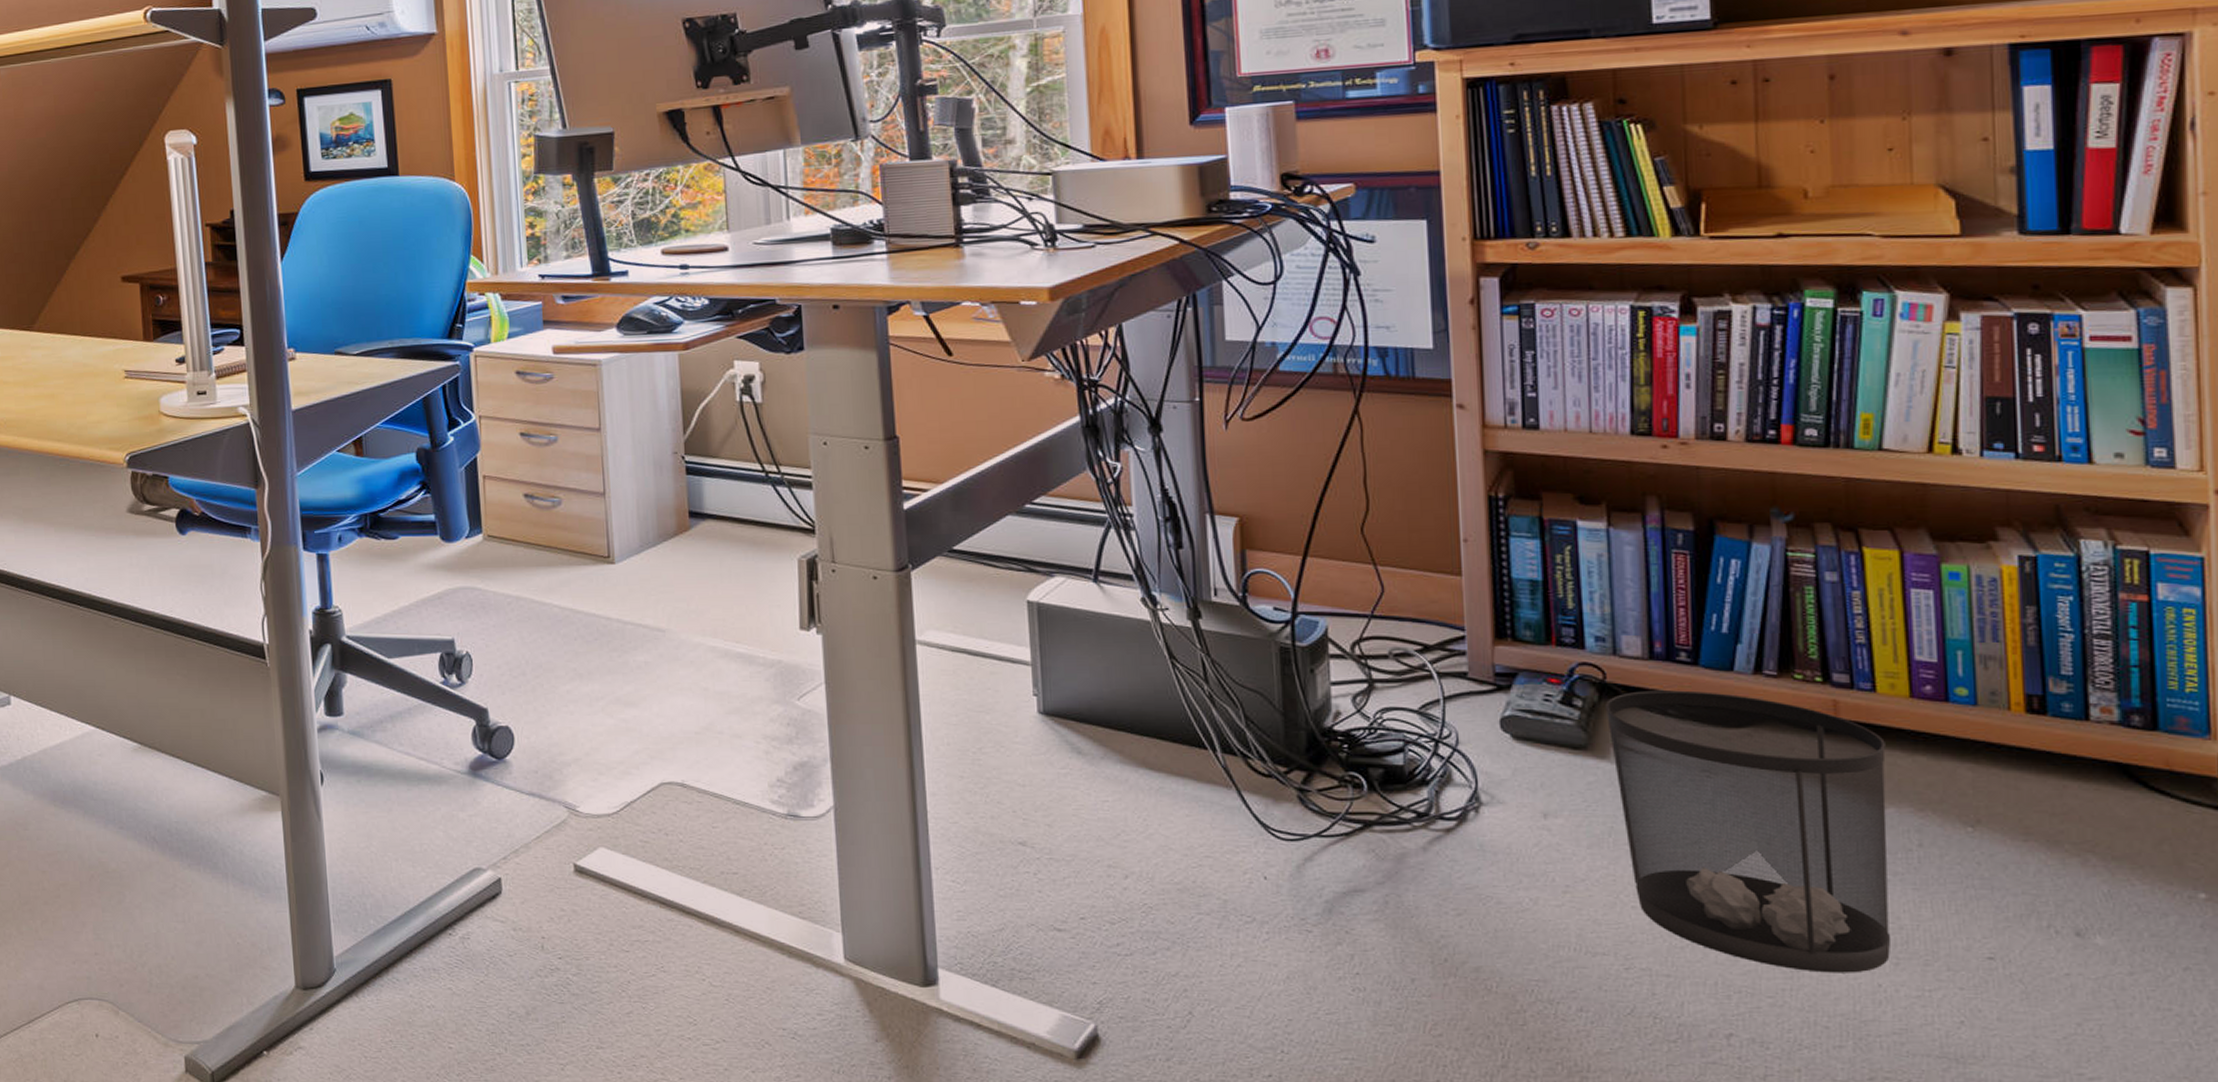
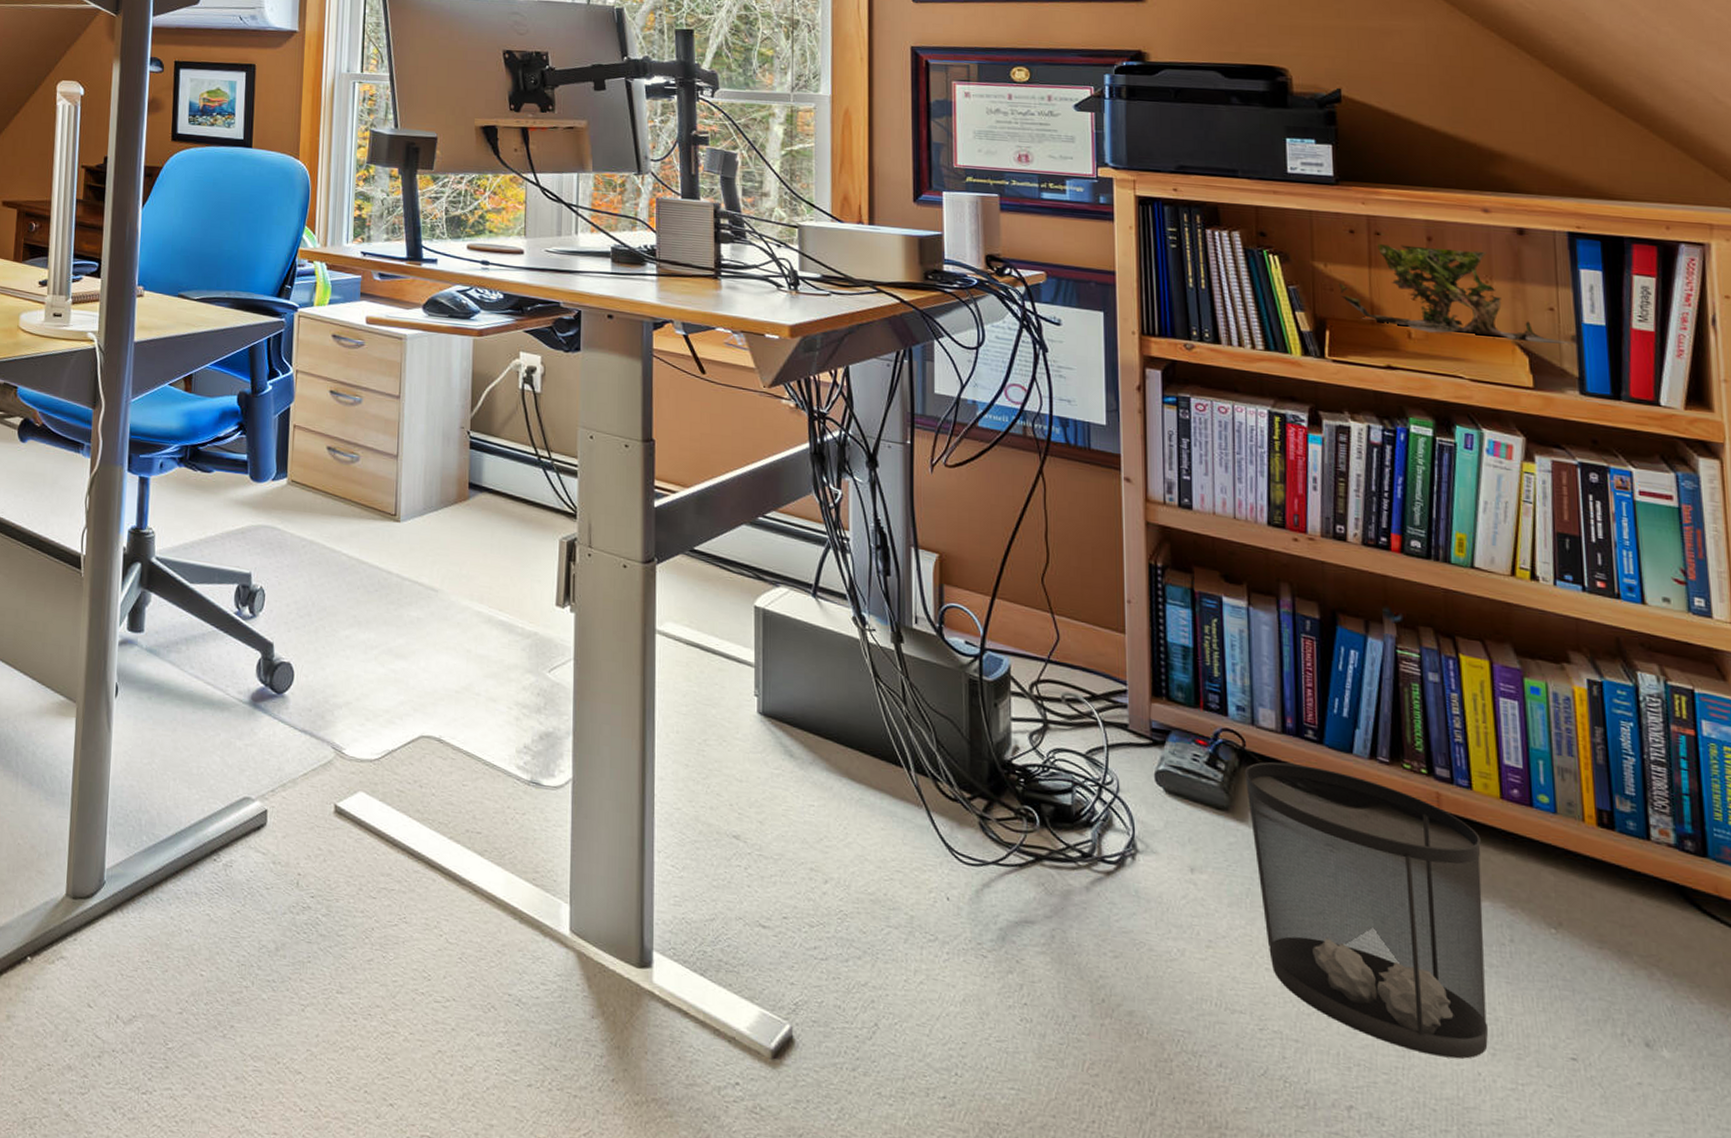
plant: none [1716,82,2014,188] -> present [1338,243,1575,345]

